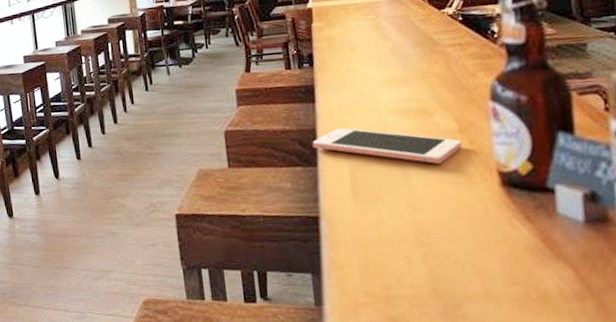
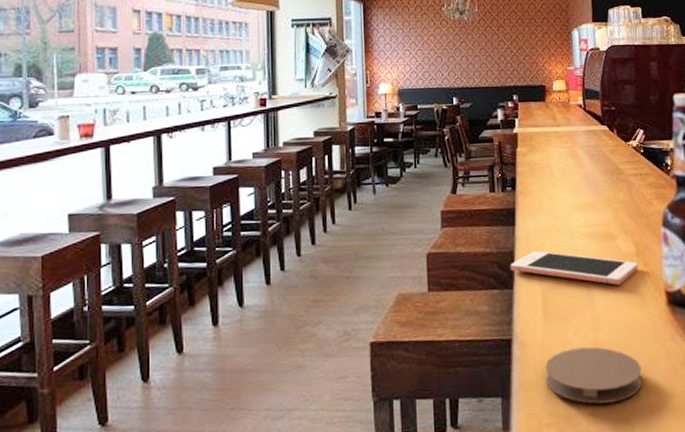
coaster: none [358,228,474,287] -> present [545,347,643,404]

